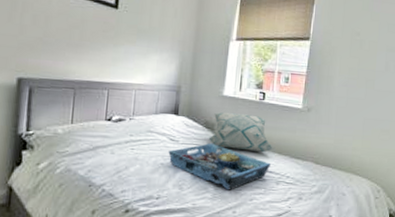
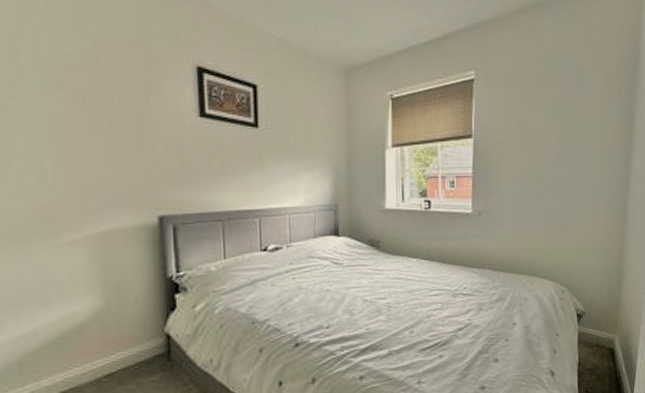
serving tray: present [168,143,270,190] -> none [333,262,445,310]
decorative pillow: present [208,112,274,152] -> none [375,226,447,266]

